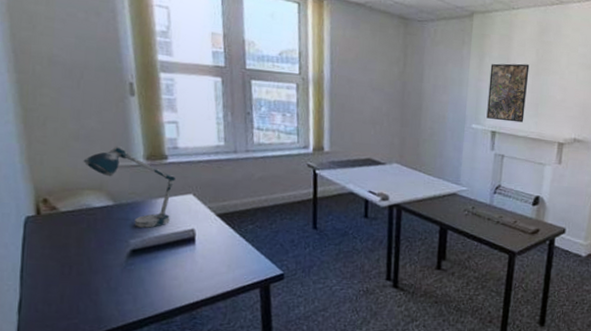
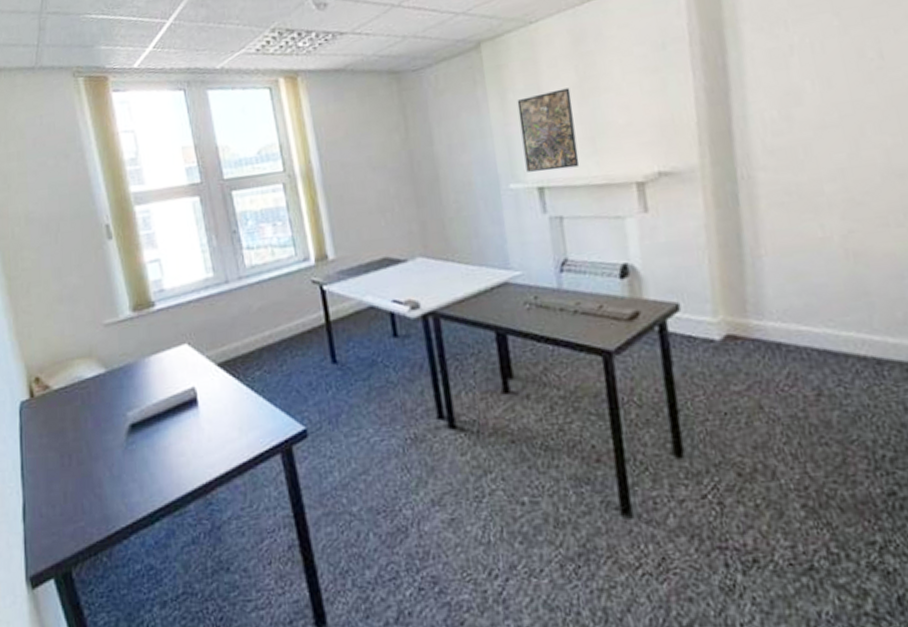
desk lamp: present [83,145,175,228] -> none [70,300,167,395]

